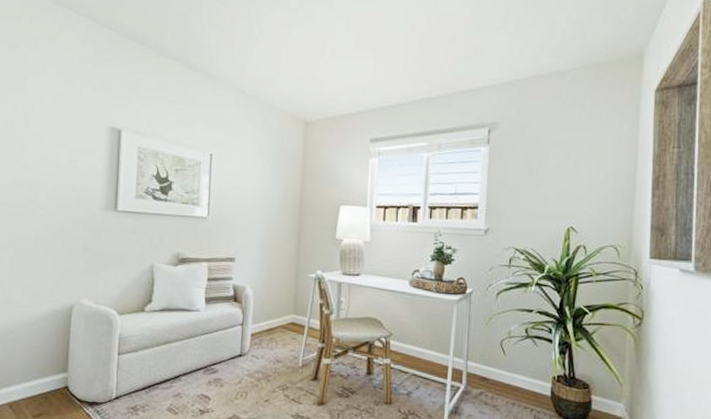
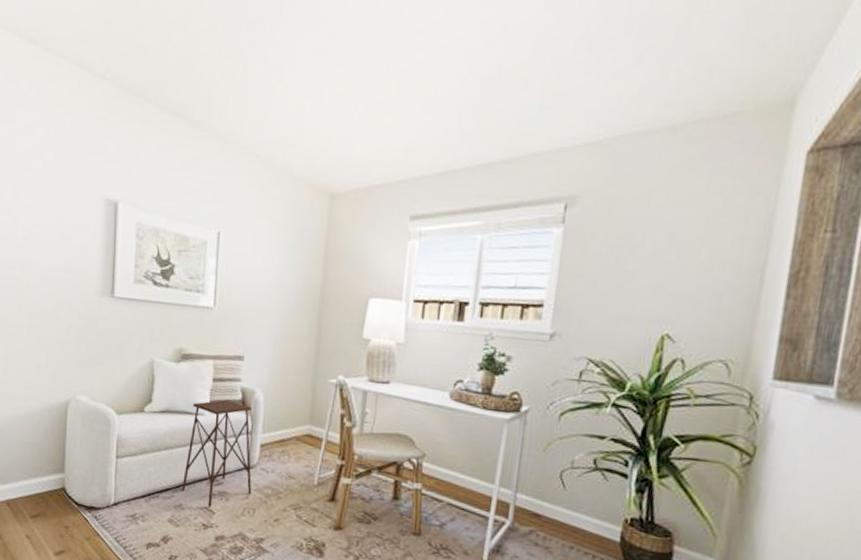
side table: none [179,296,244,394] -> present [181,399,252,507]

